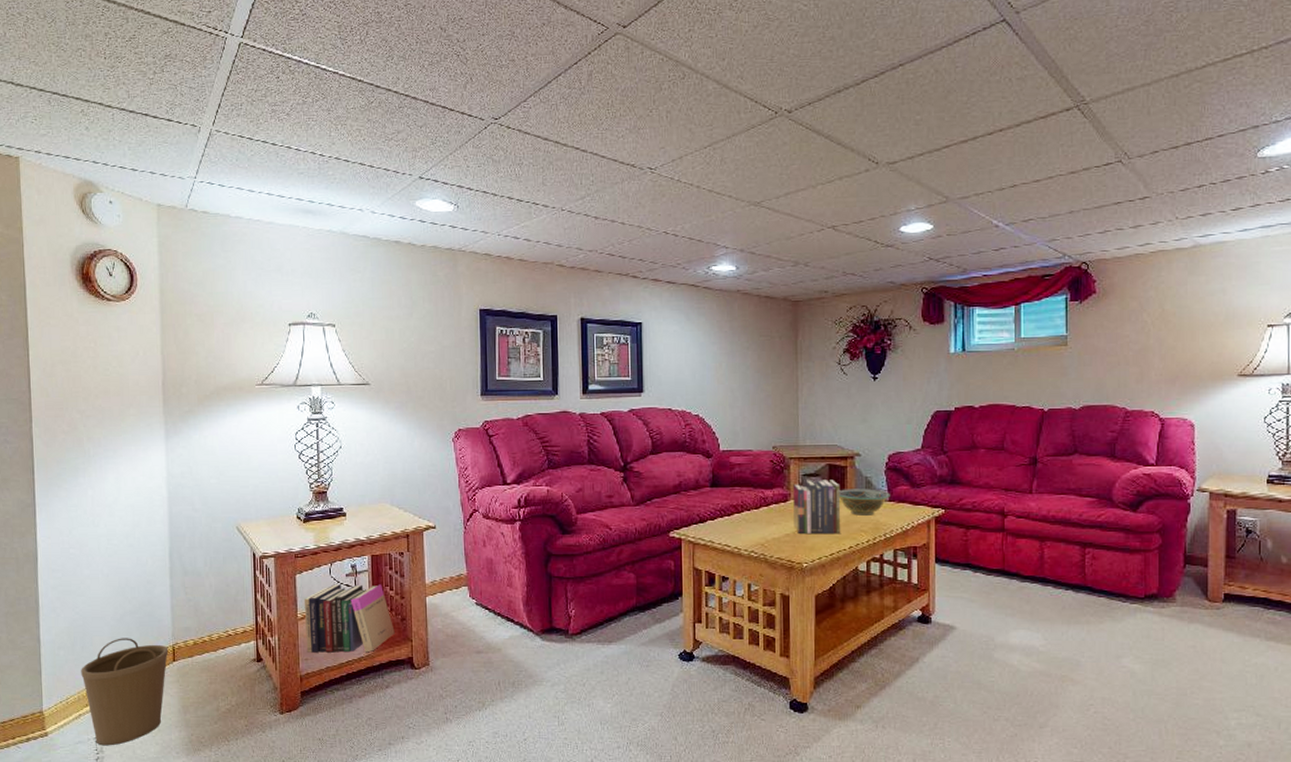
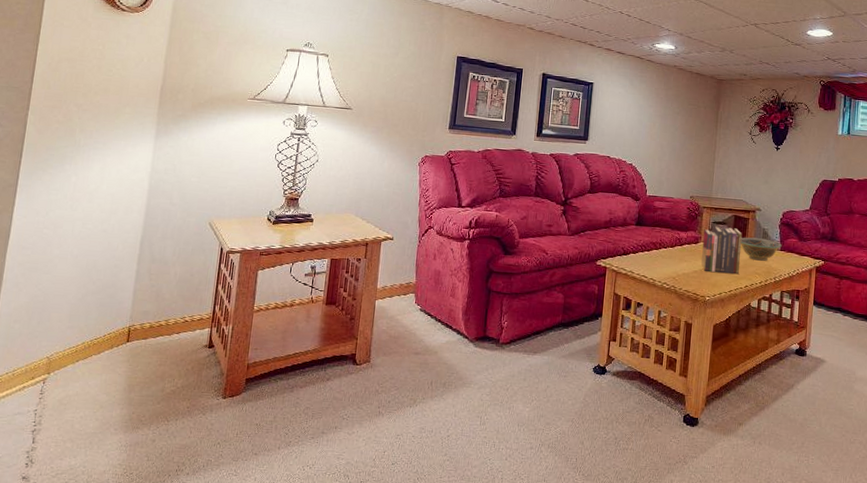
basket: present [81,638,169,746] -> none [32,316,124,419]
books: present [305,584,395,653] -> none [257,282,343,347]

